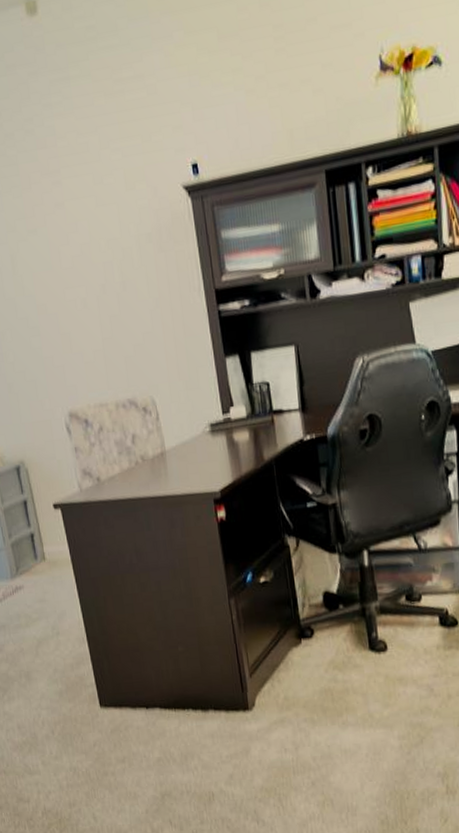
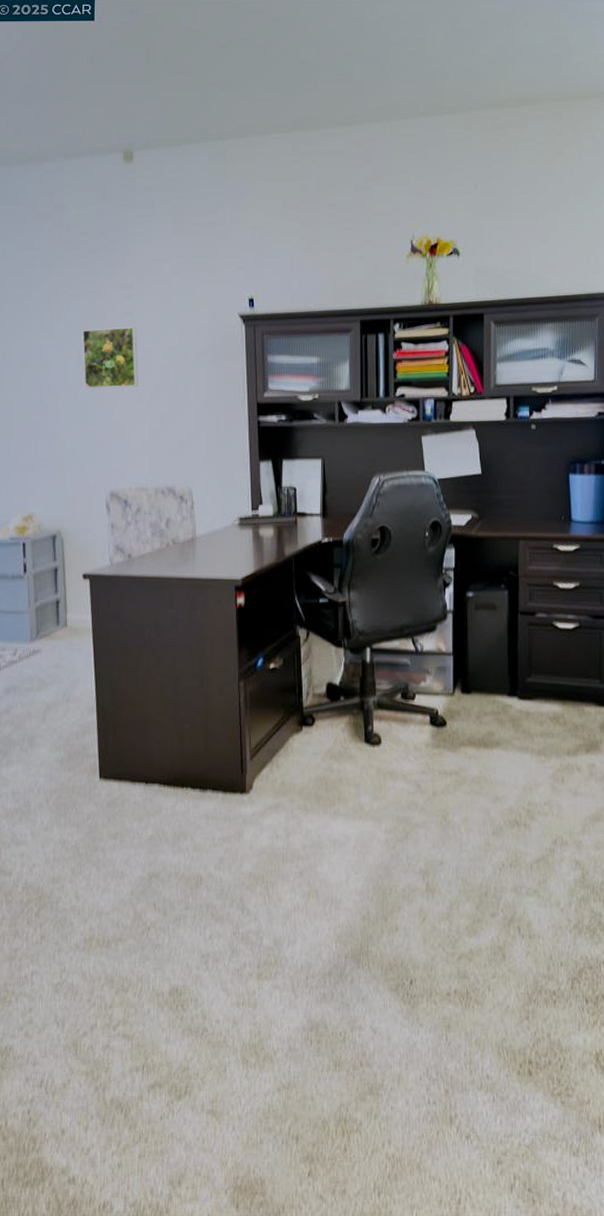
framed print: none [12,219,82,300] -> present [82,326,138,388]

